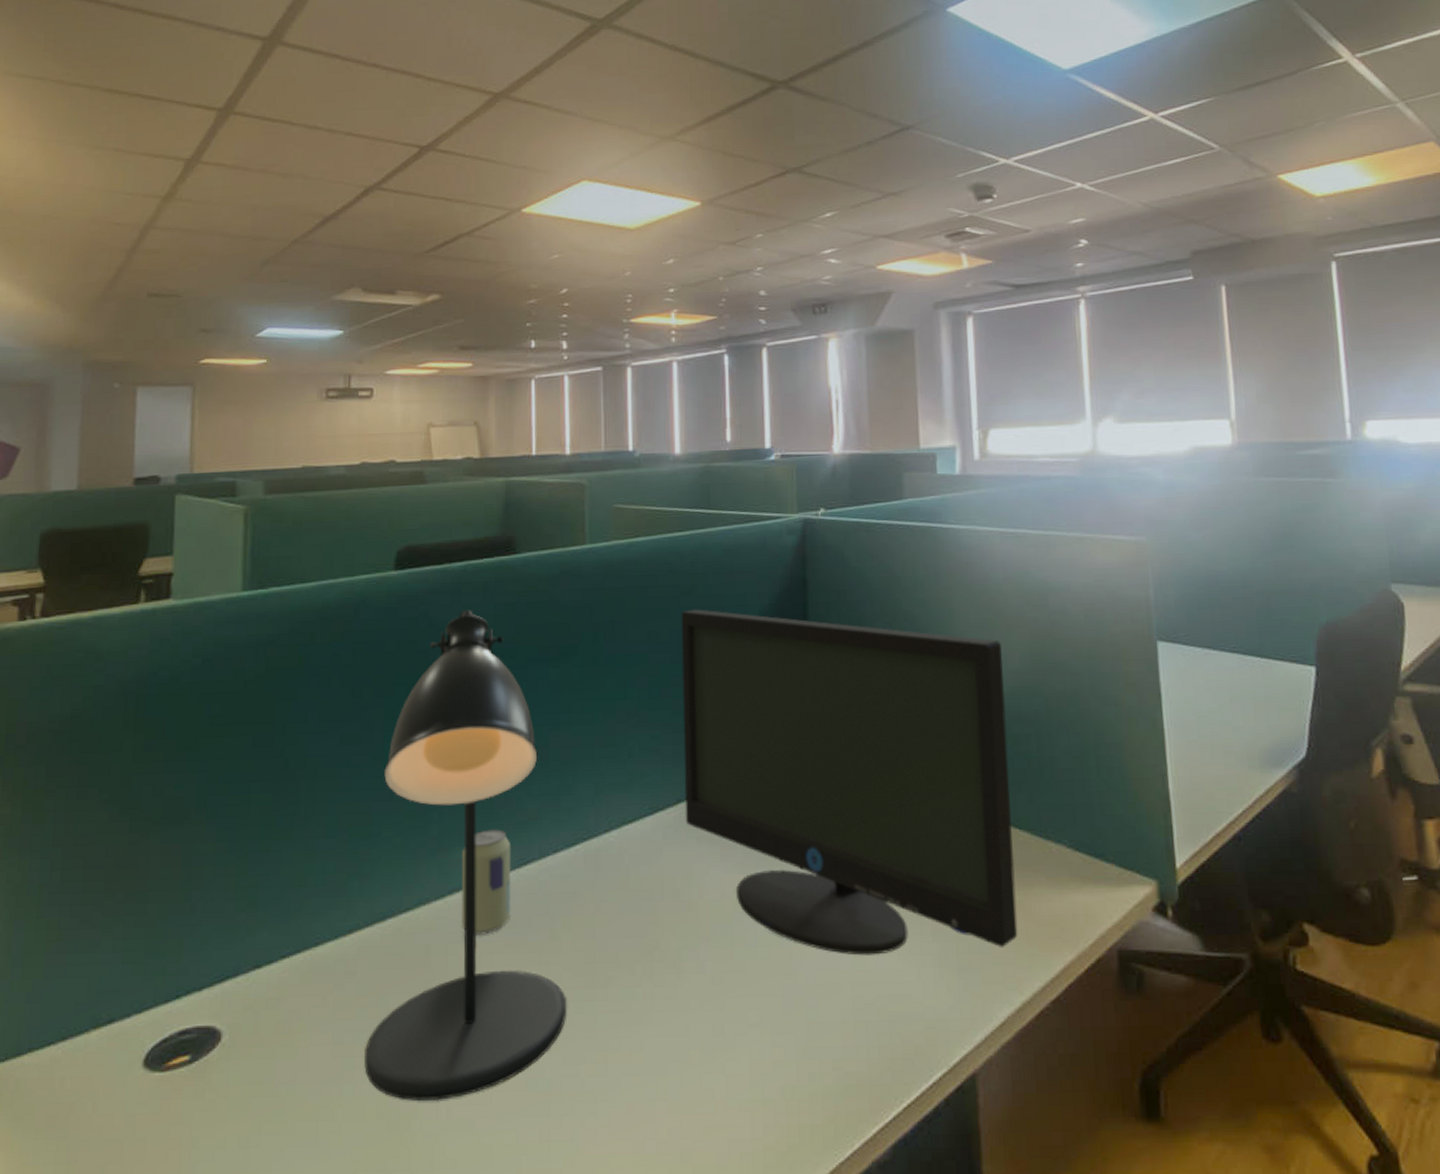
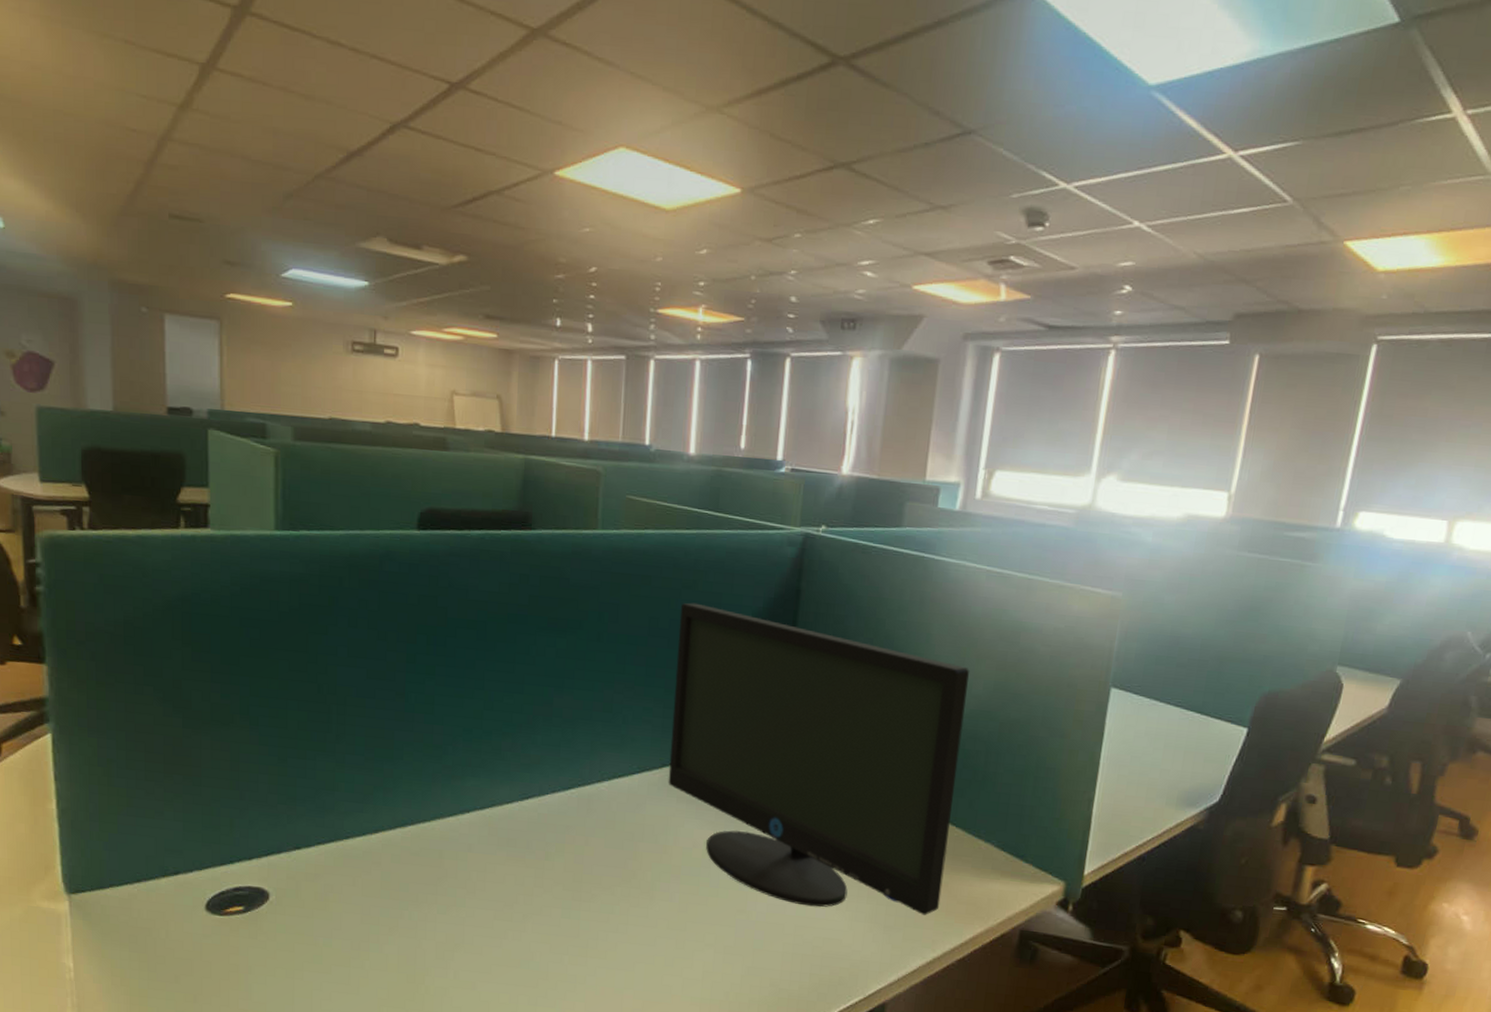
desk lamp: present [364,609,567,1102] -> none [388,575,557,966]
beverage can: present [460,829,511,935] -> none [470,766,515,849]

